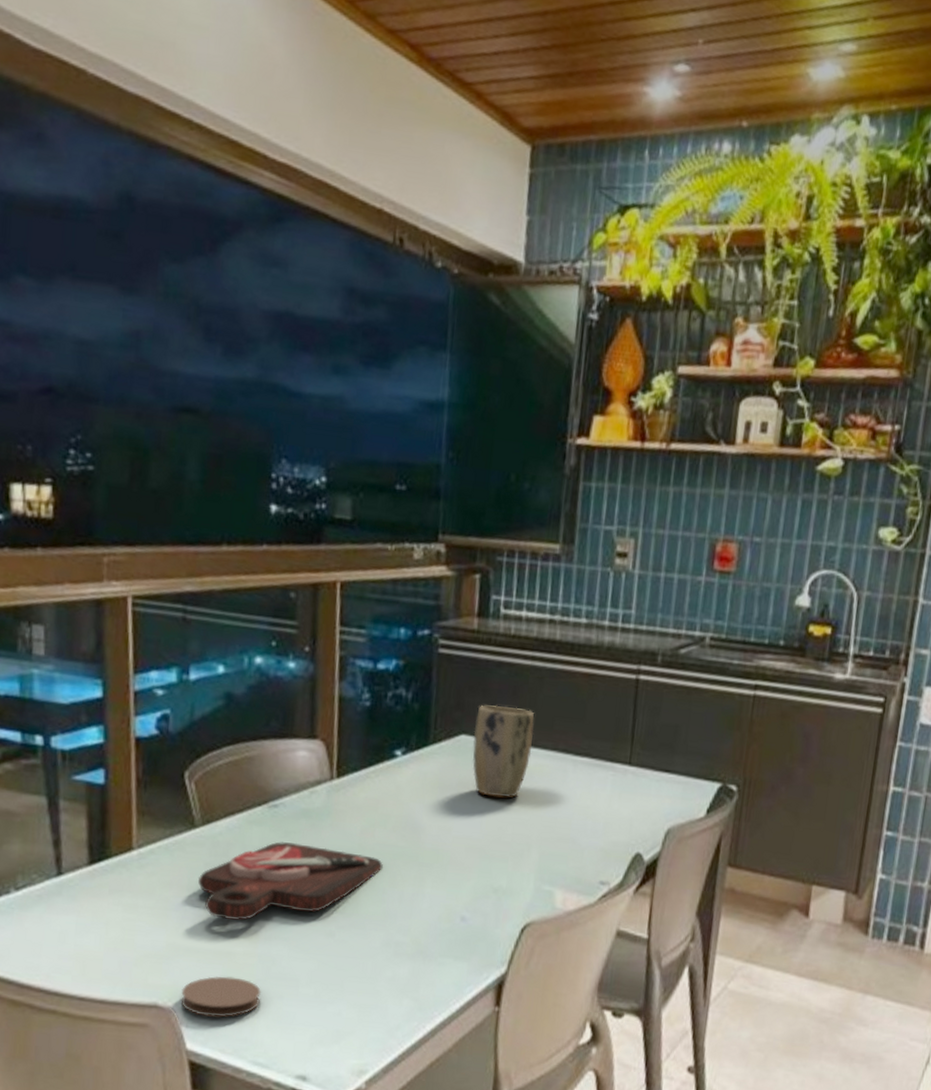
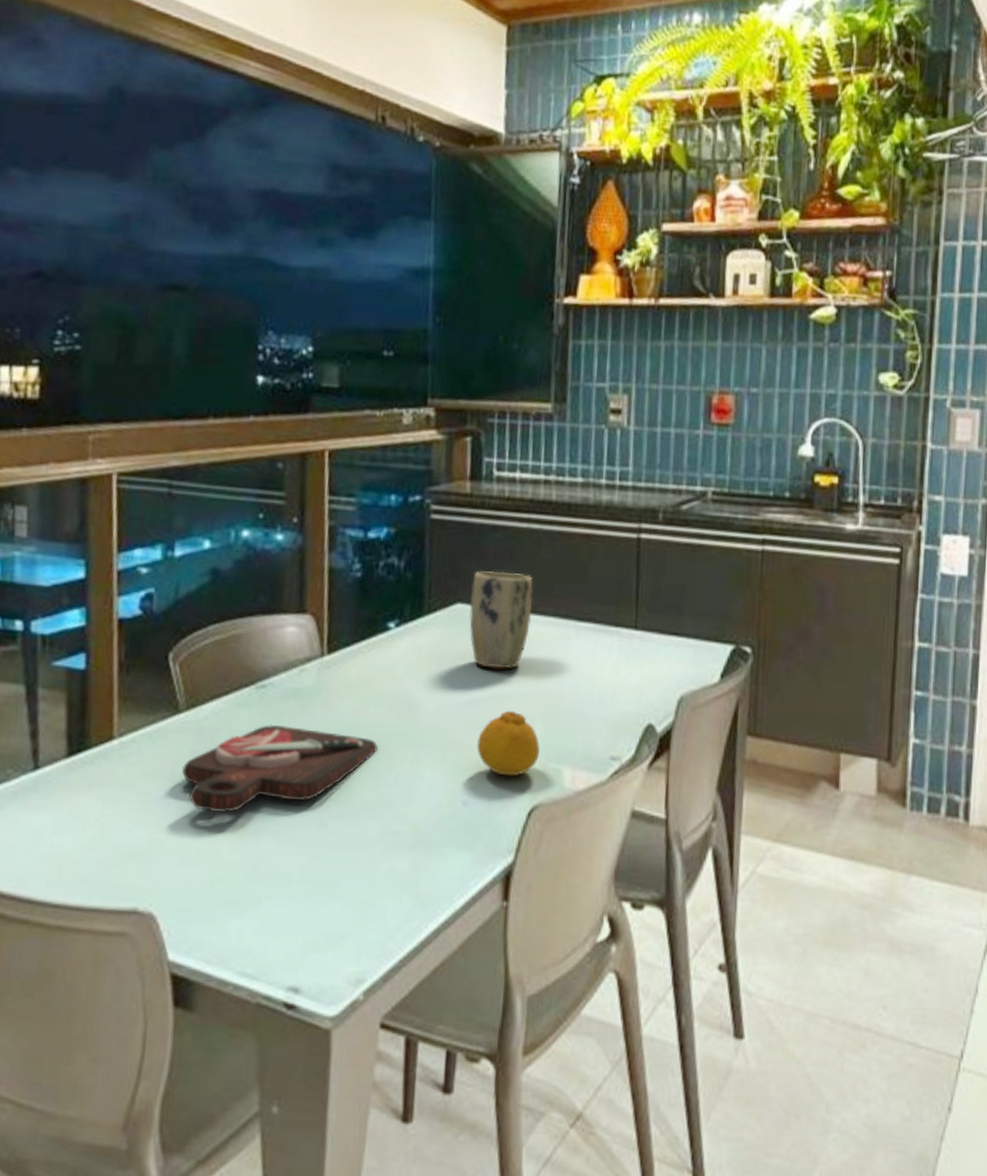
coaster: present [180,976,262,1018] -> none [162,876,250,923]
fruit: none [476,836,536,896] -> present [477,710,541,777]

